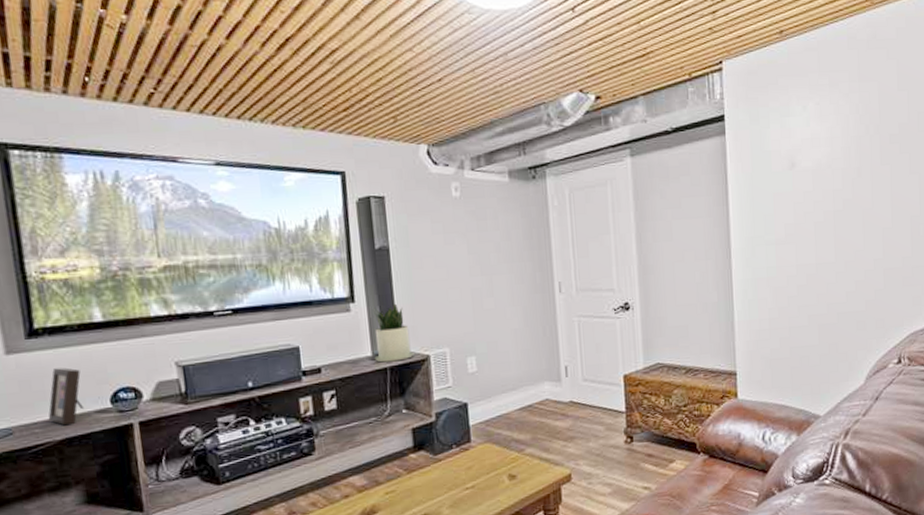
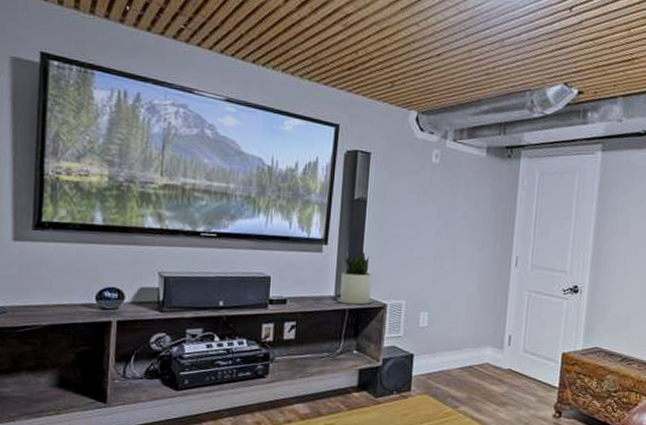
picture frame: present [48,367,84,425] -> none [39,260,74,313]

